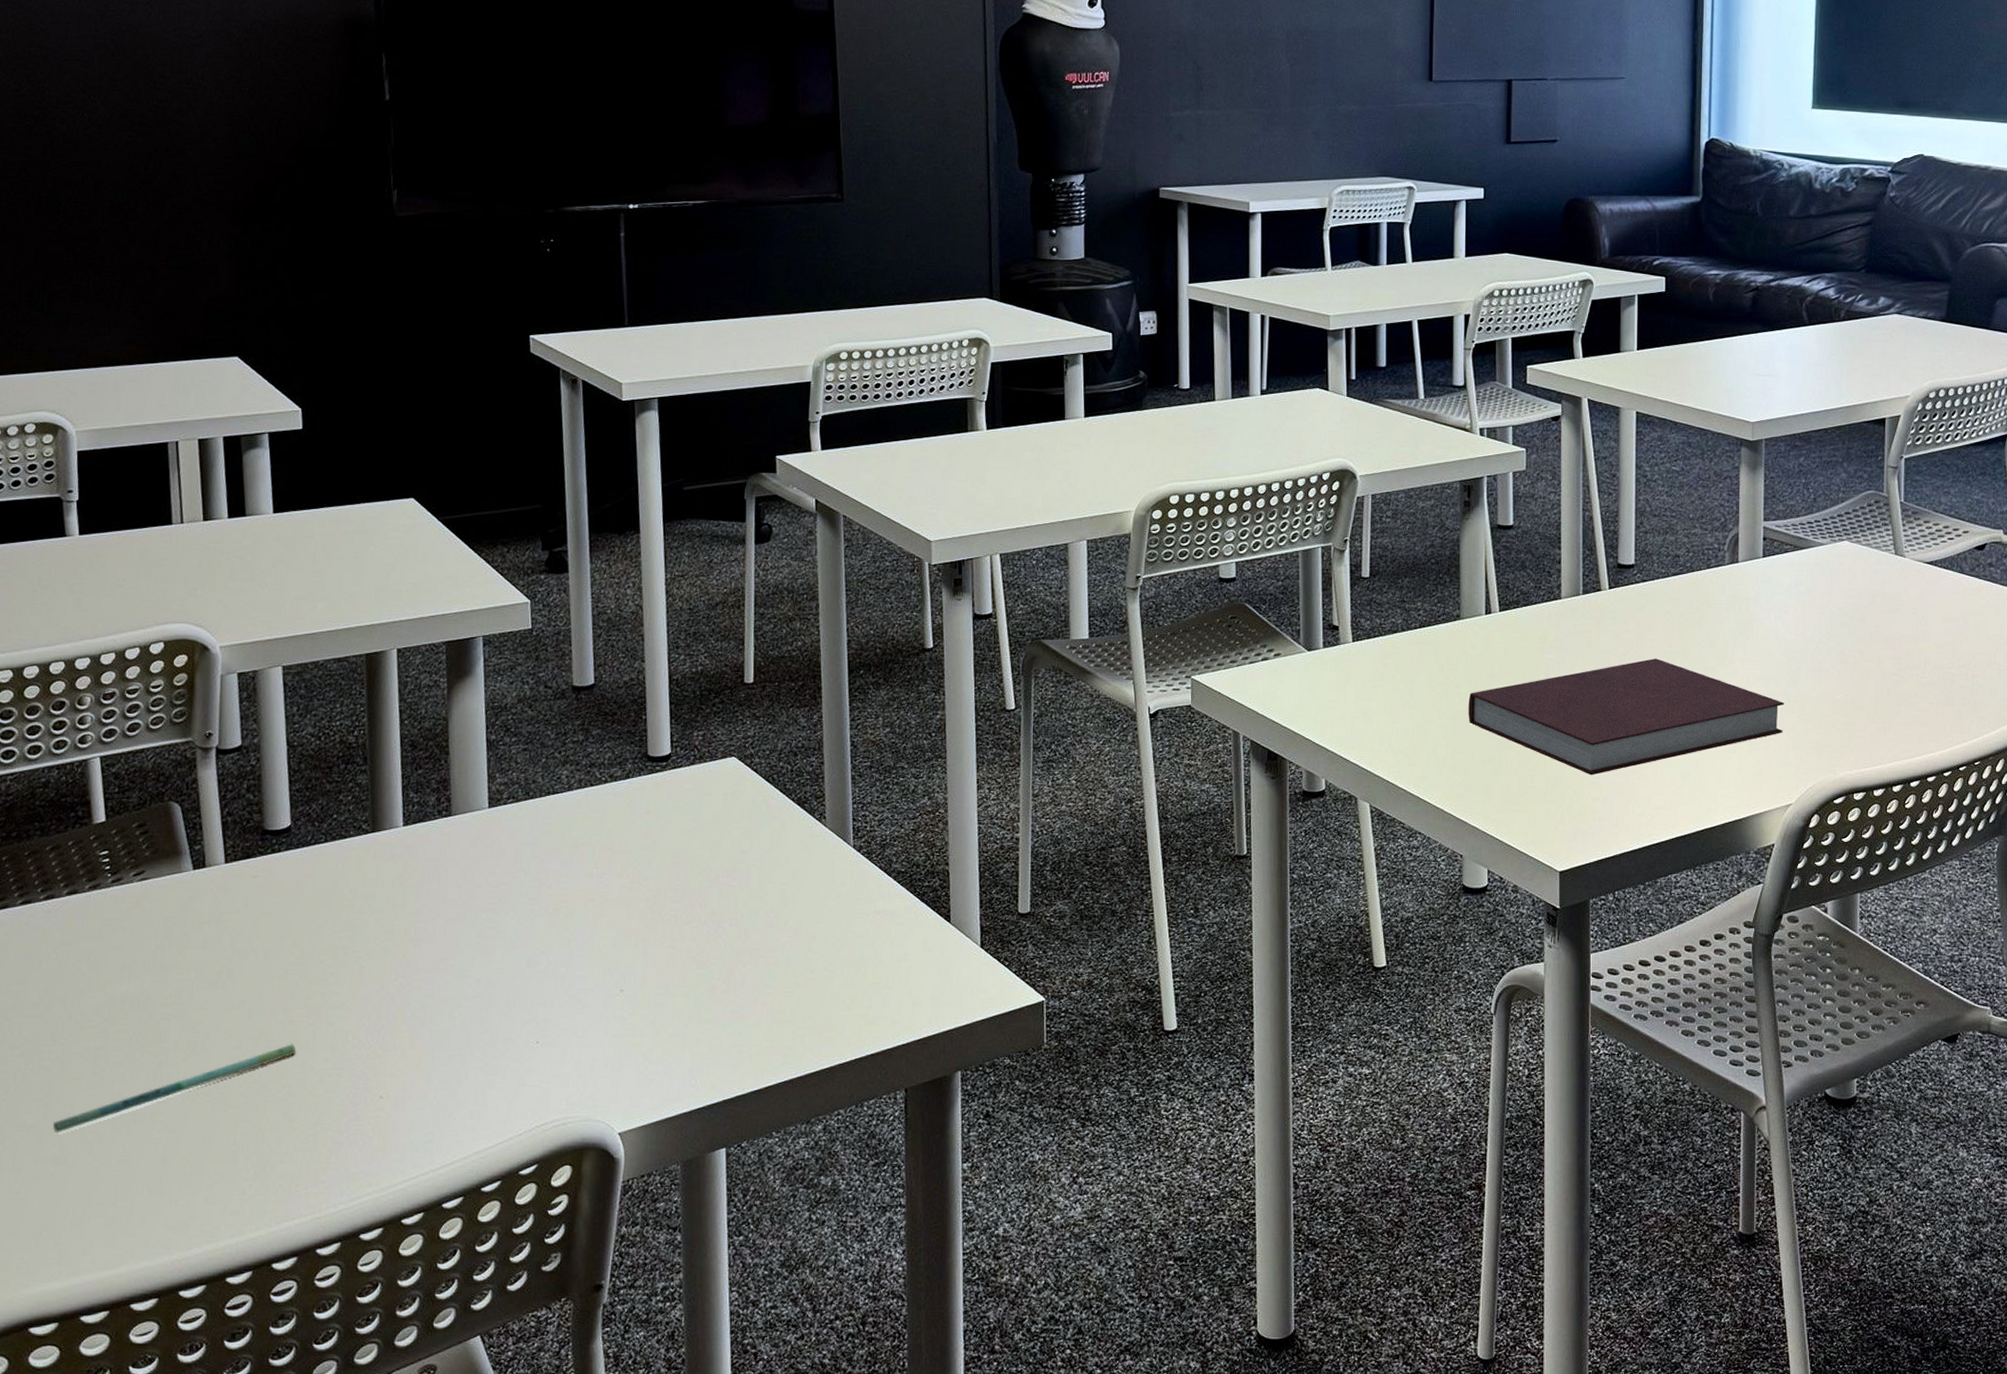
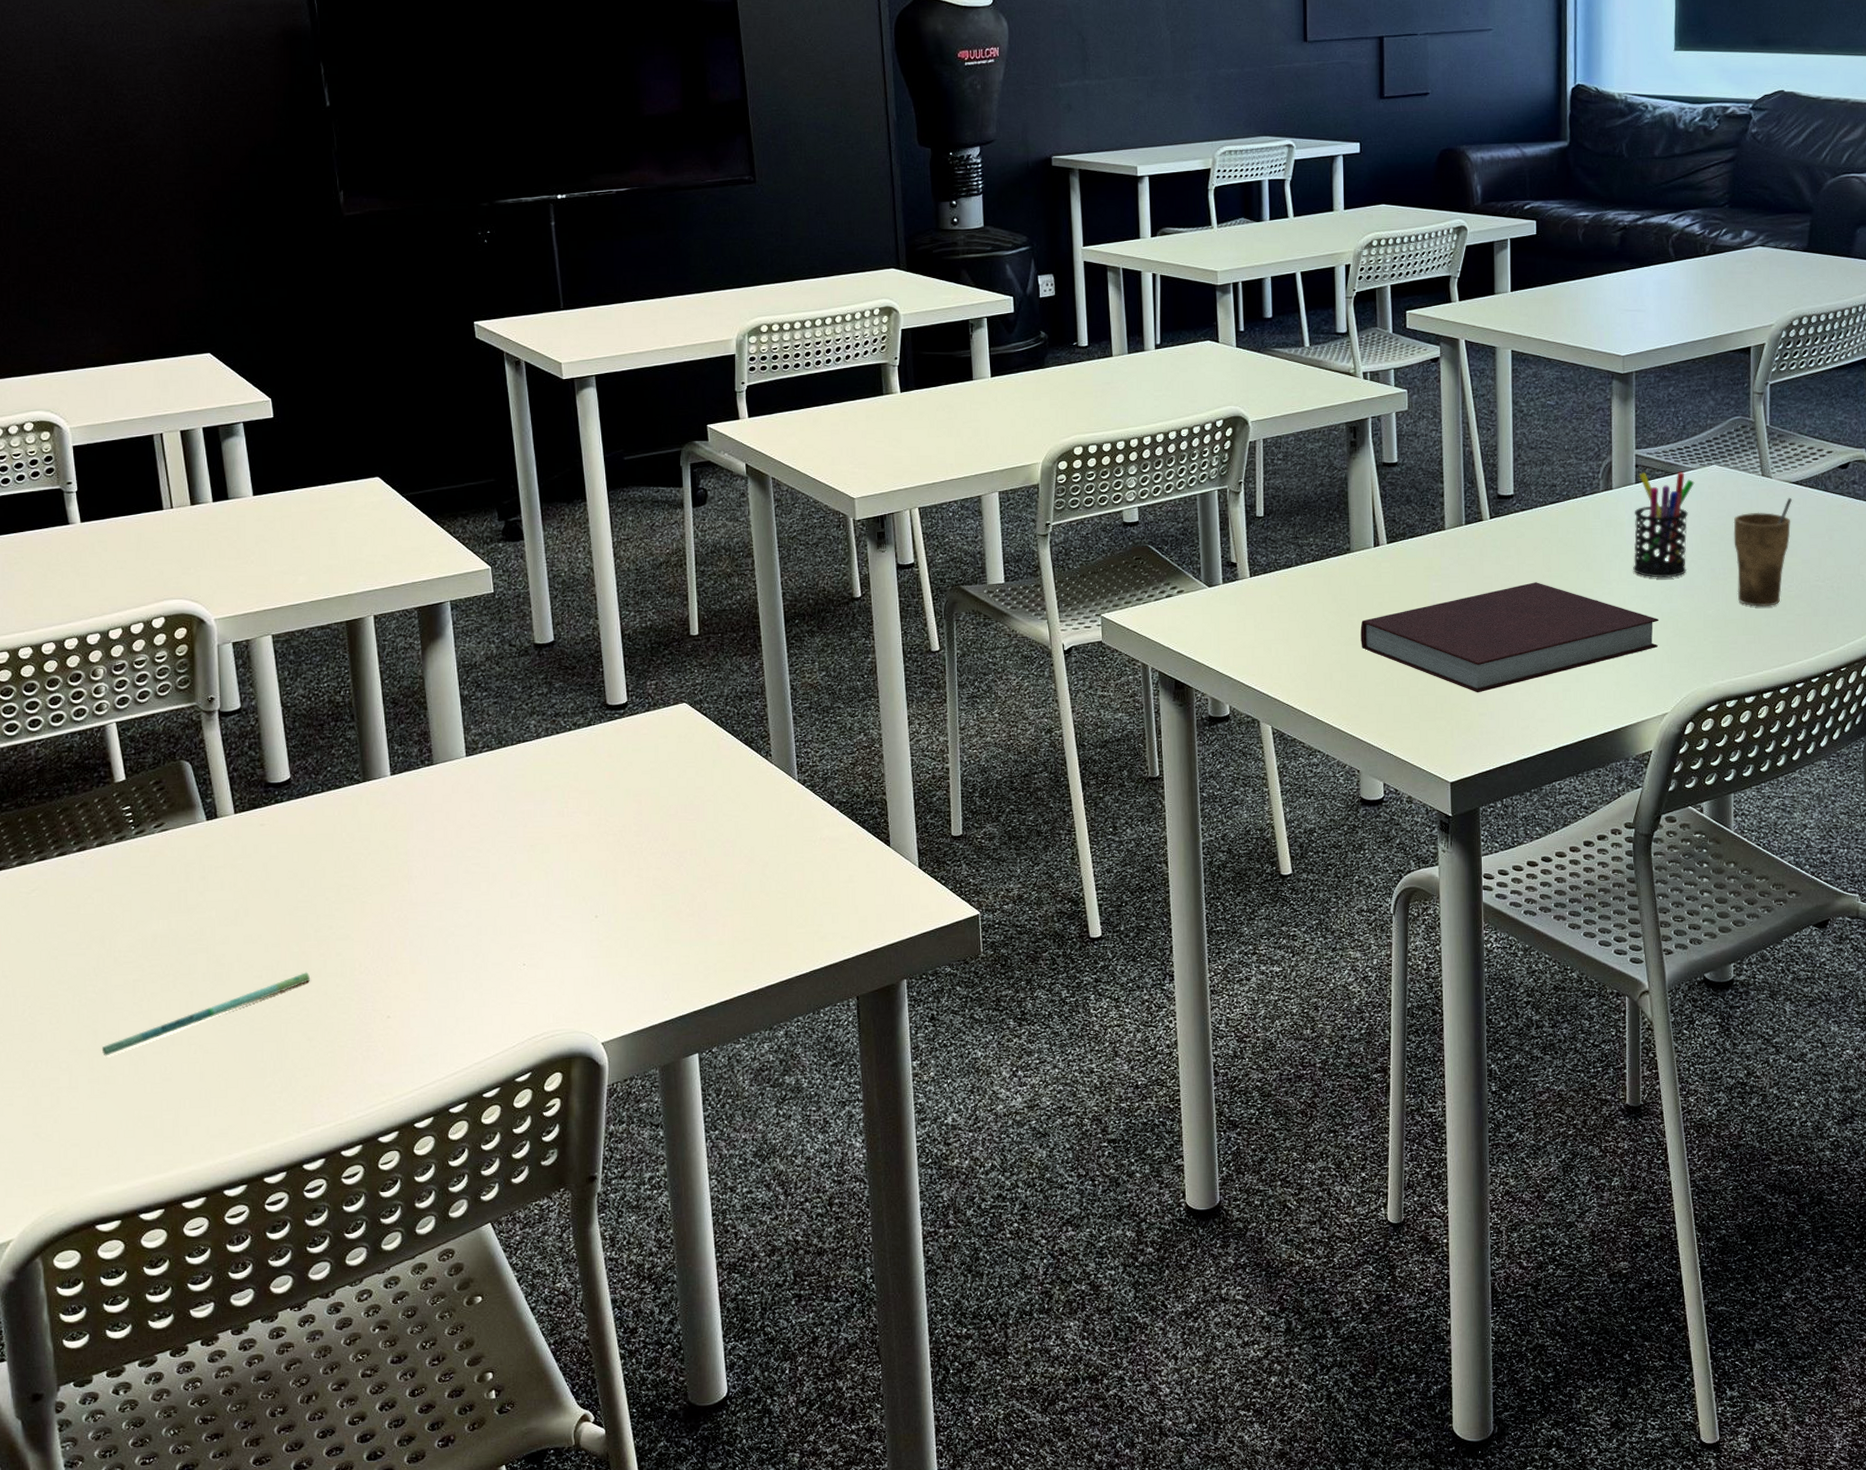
pen holder: none [1758,546,1825,659] -> present [1633,472,1695,578]
cup: none [1864,578,1927,693] -> present [1733,497,1793,607]

